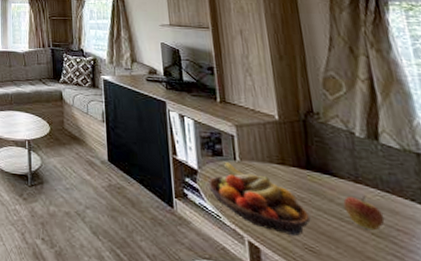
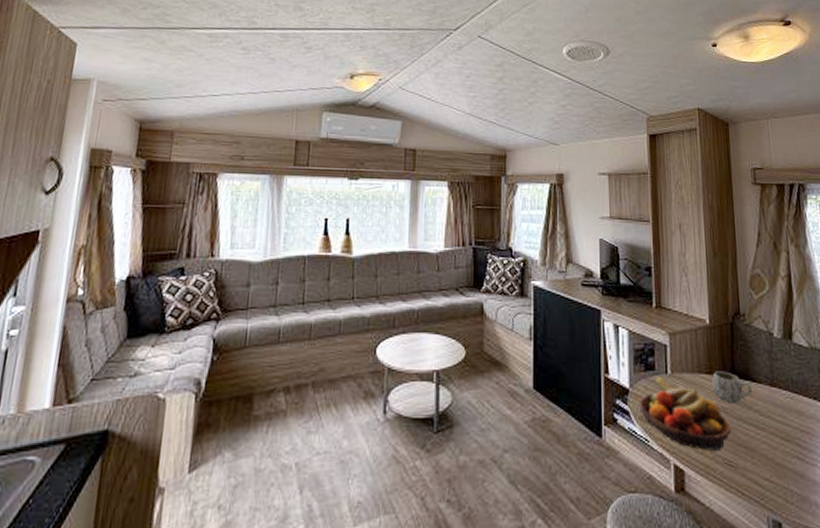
mug: none [285,163,334,195] -> present [712,371,753,404]
apple: present [343,195,385,230] -> none [760,399,792,433]

